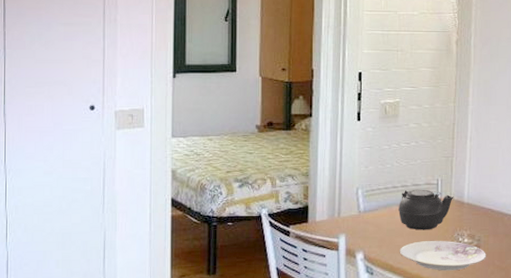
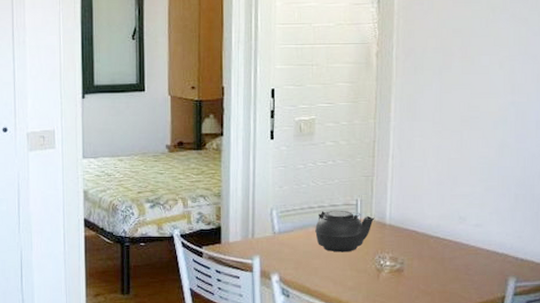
plate: present [399,240,486,271] -> none [316,262,410,295]

